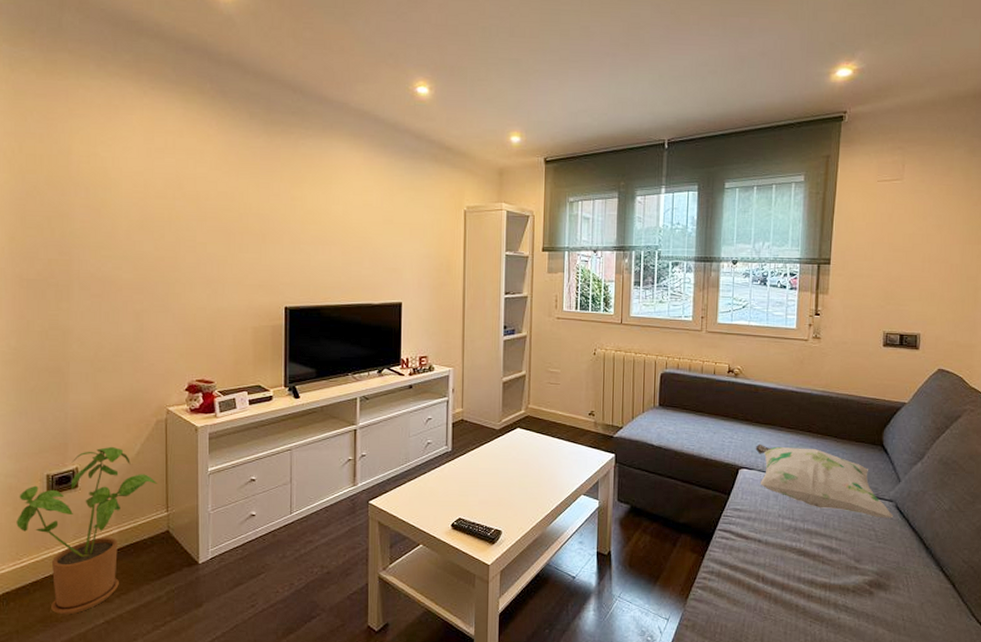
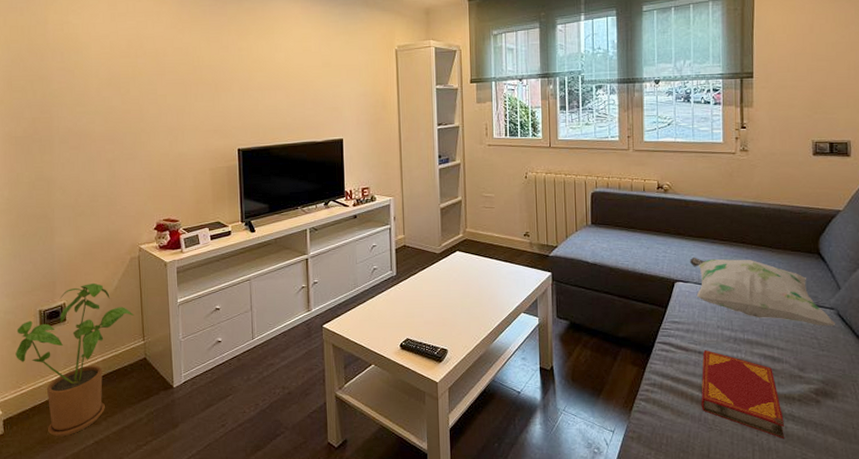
hardback book: none [757,539,838,629] -> present [701,350,785,438]

